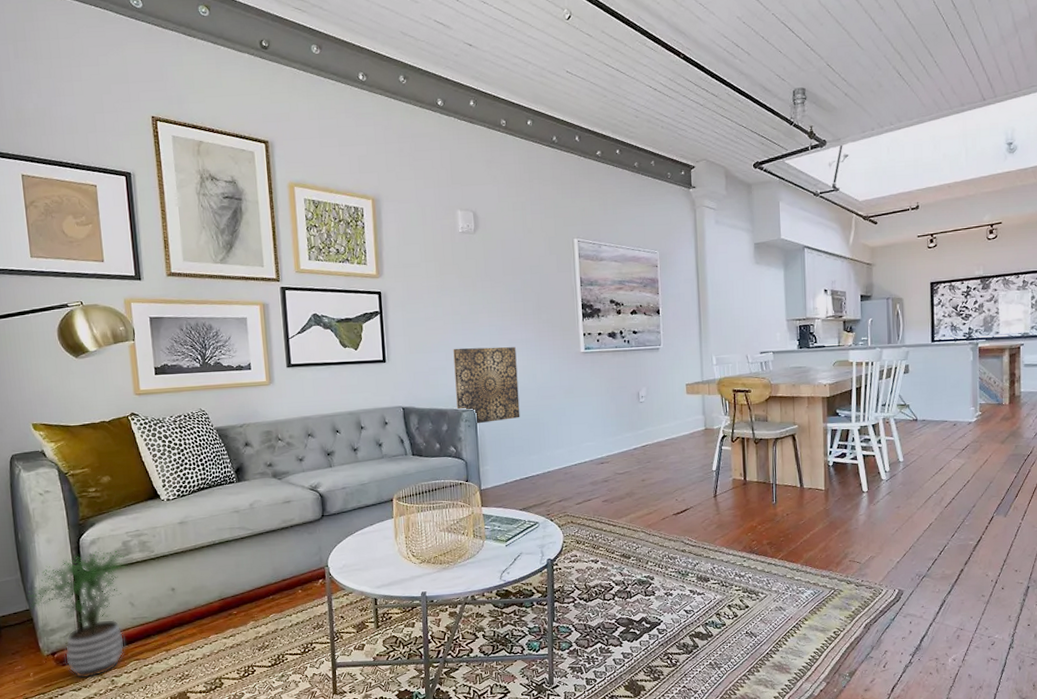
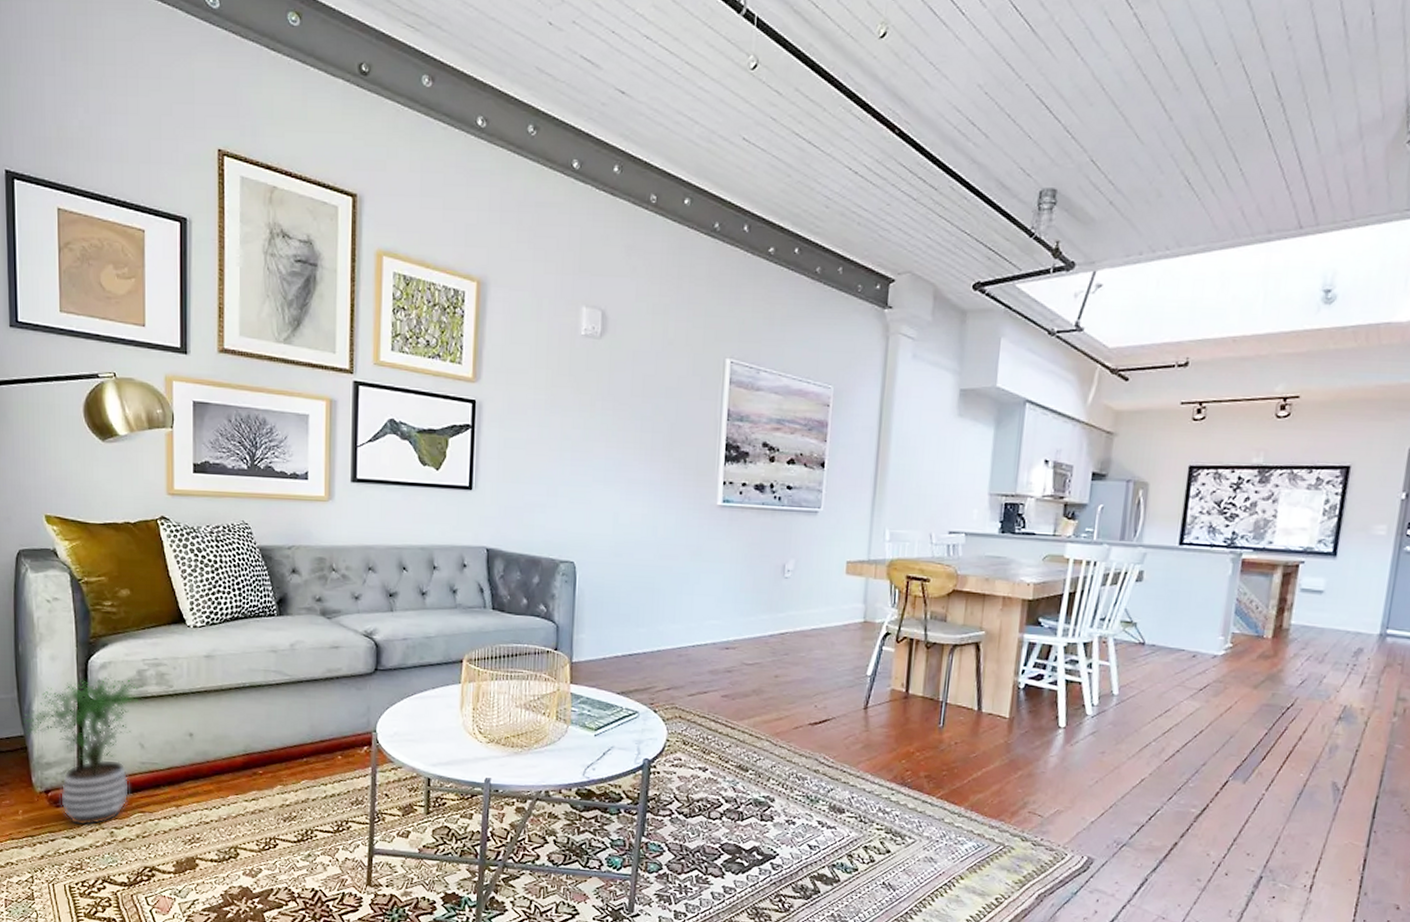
wall art: present [453,347,520,424] -> none [554,482,636,581]

